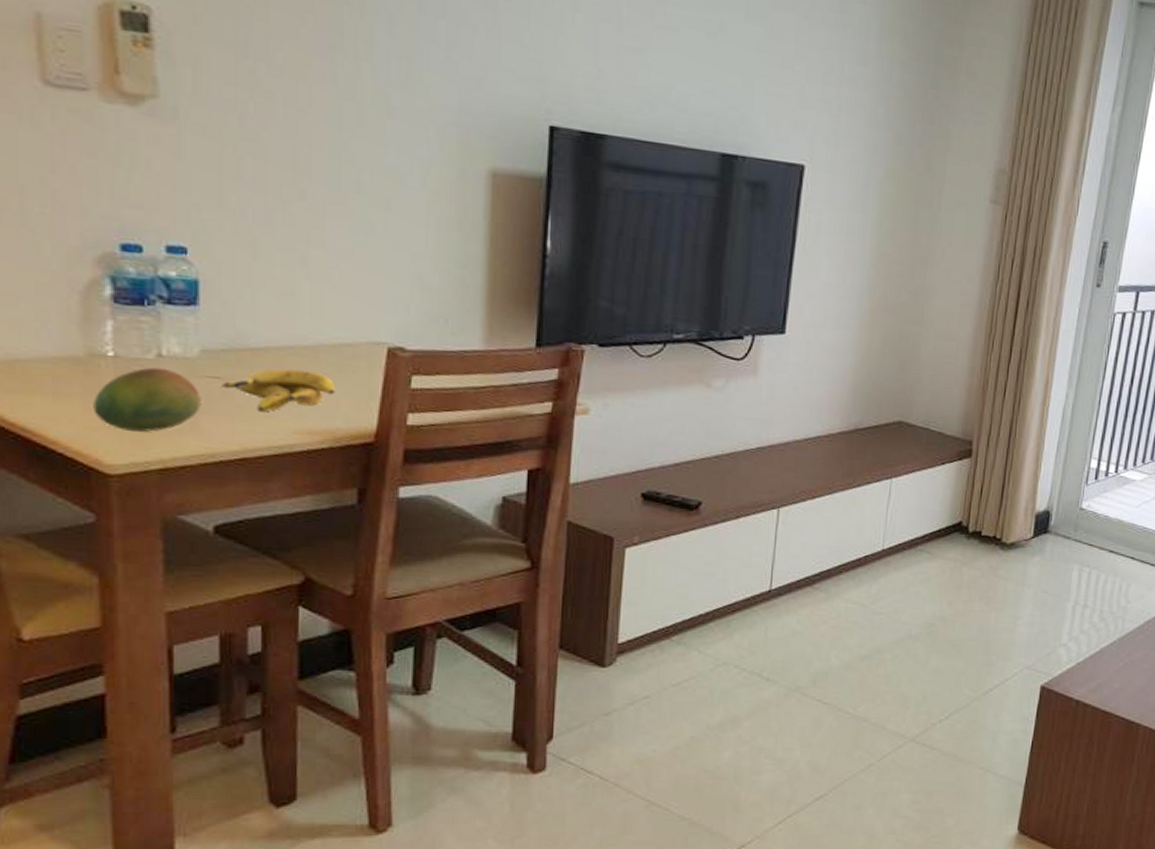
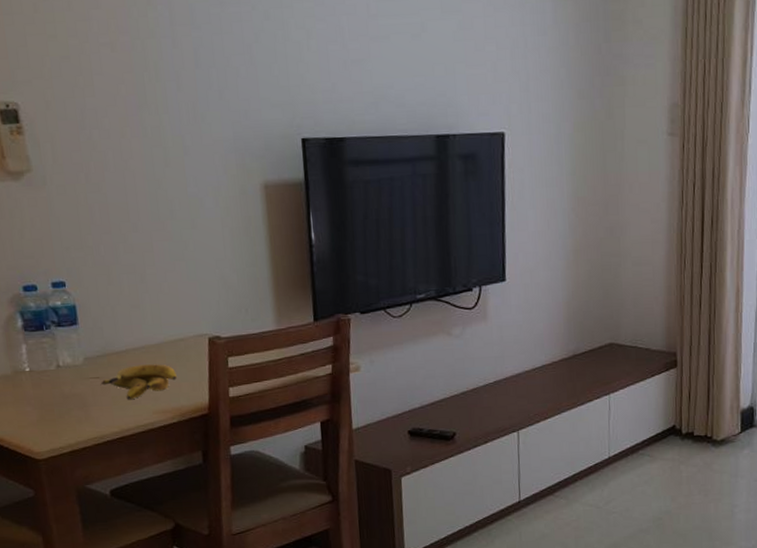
fruit: present [93,367,201,432] -> none [21,375,90,426]

